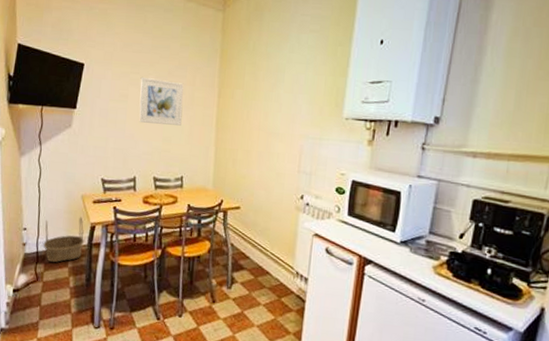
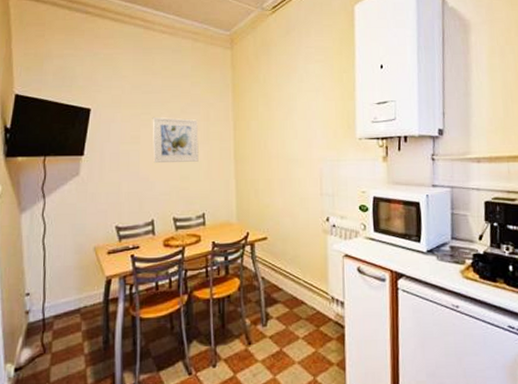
basket: present [43,217,84,263] -> none [50,271,99,329]

